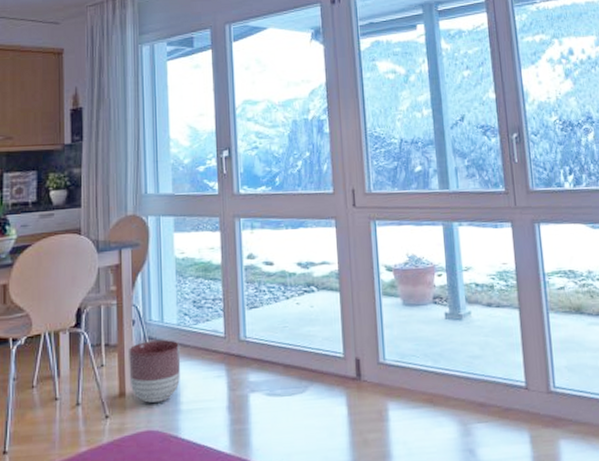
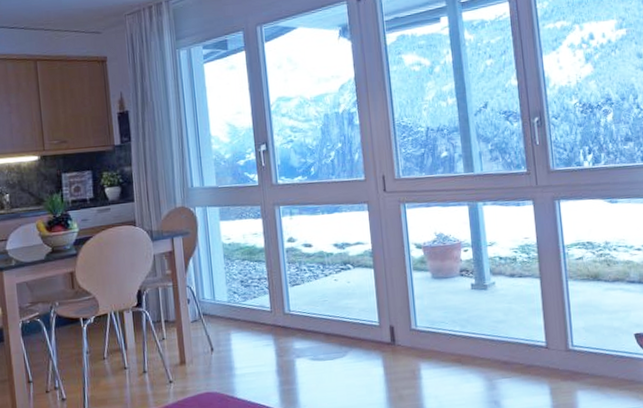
planter: present [129,340,181,403] -> none [186,315,233,369]

